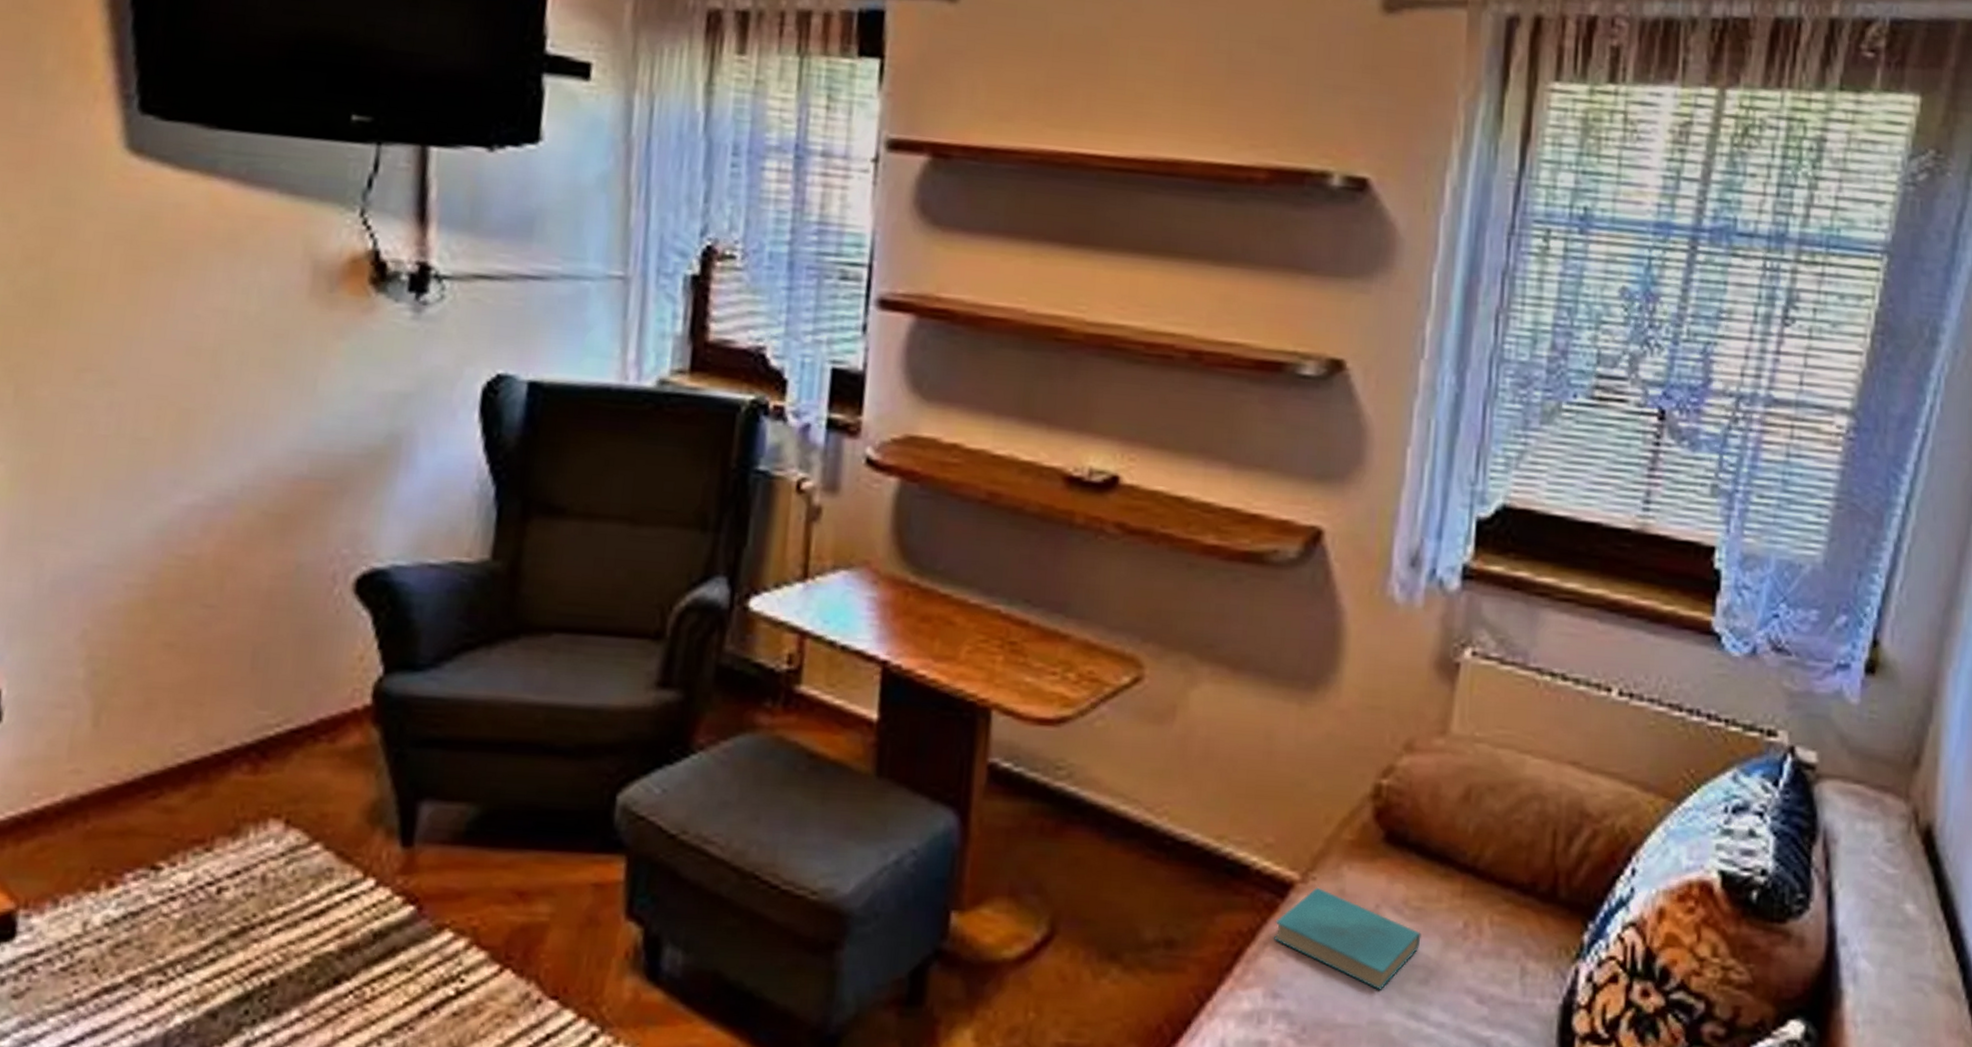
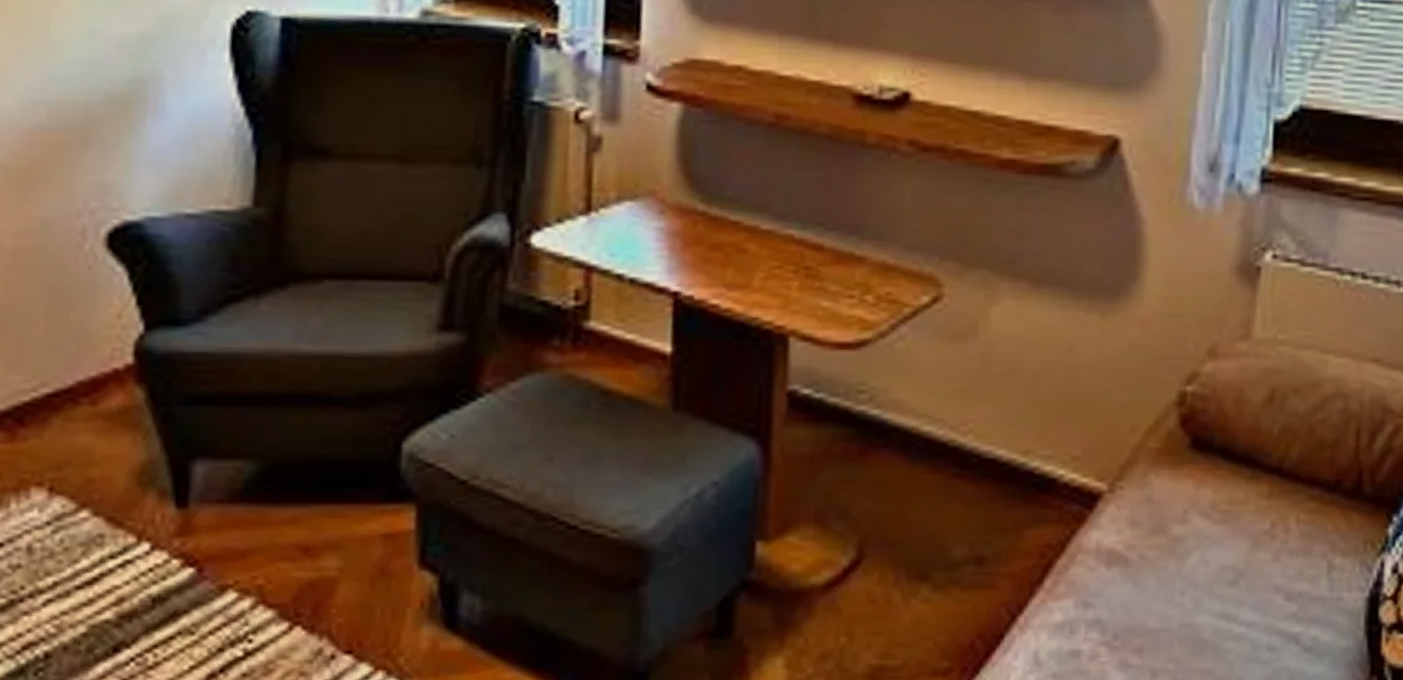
book: present [1274,887,1421,990] -> none [1083,496,1229,594]

